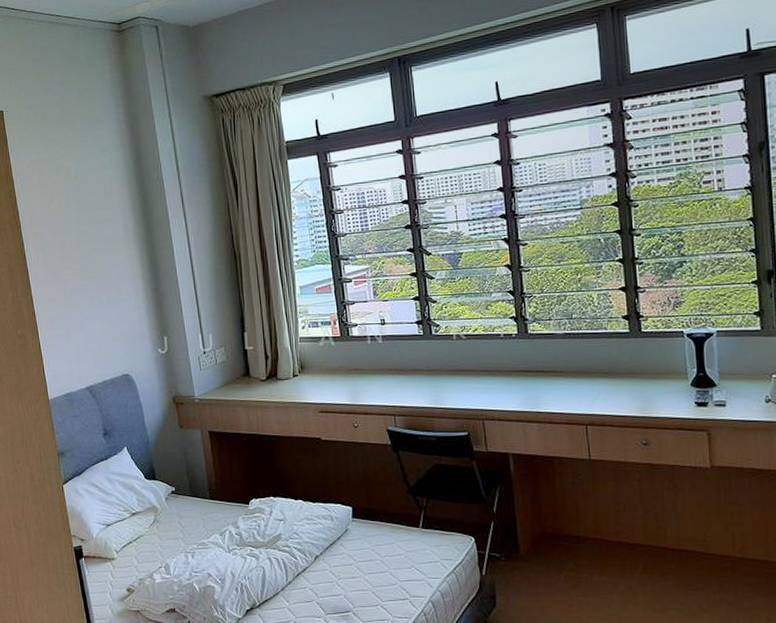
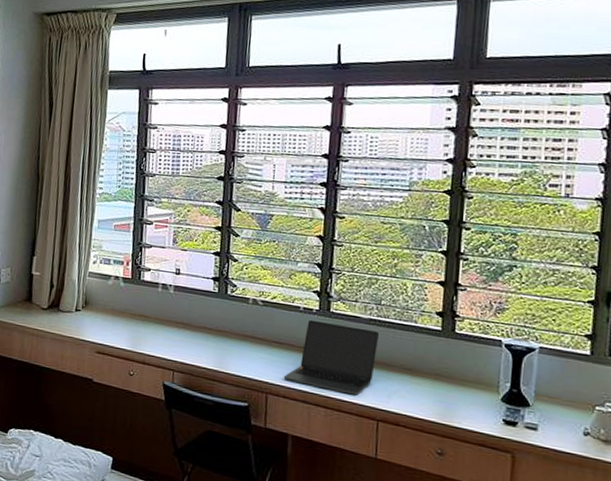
laptop: none [495,343,576,406] -> present [283,319,380,396]

